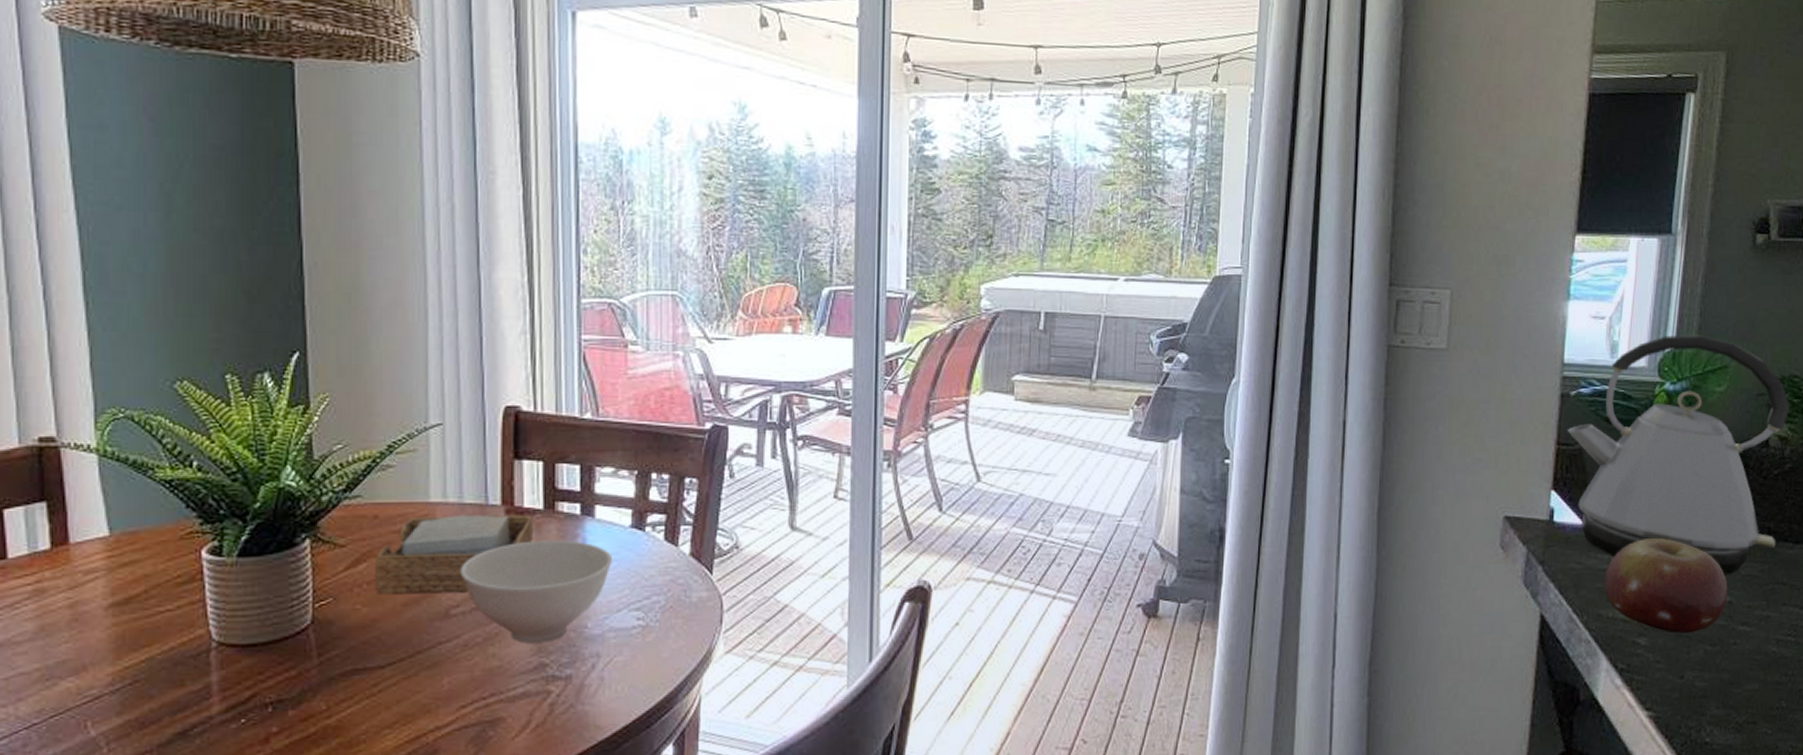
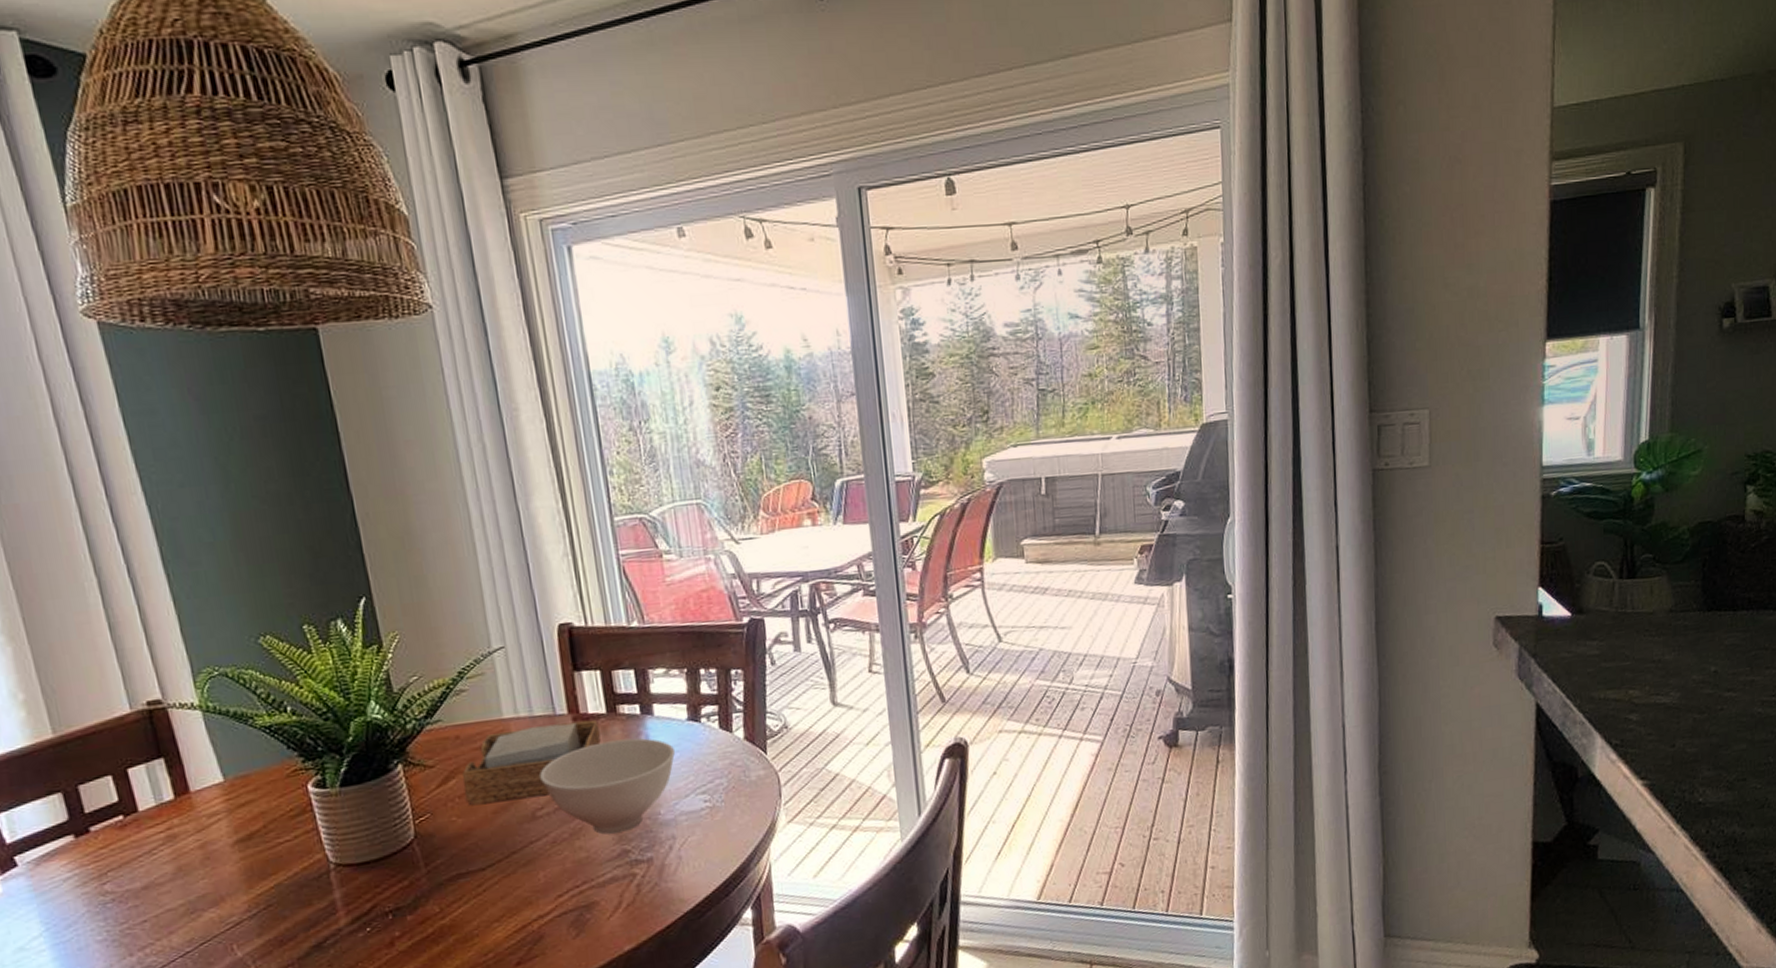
kettle: present [1567,334,1790,575] -> none [1550,423,1764,647]
fruit: present [1604,538,1728,633] -> none [1594,619,1713,707]

